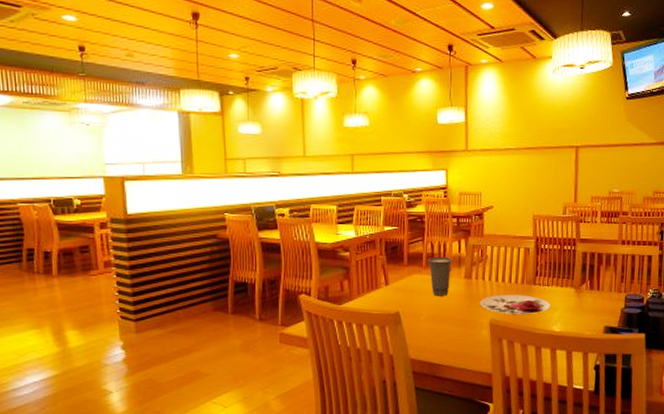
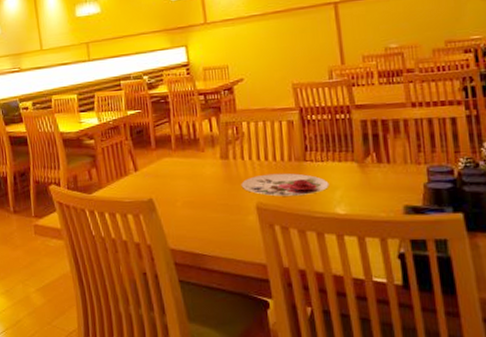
cup: present [427,256,453,296] -> none [176,137,205,180]

